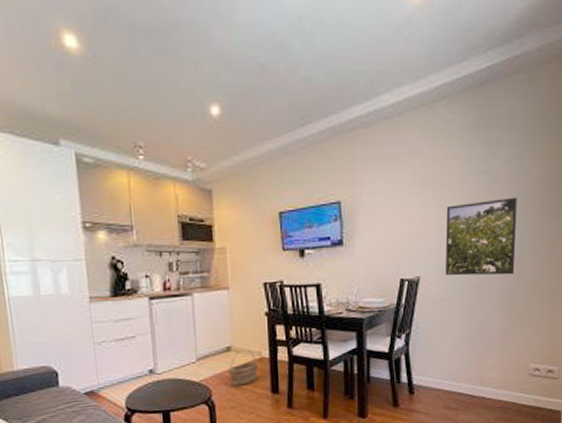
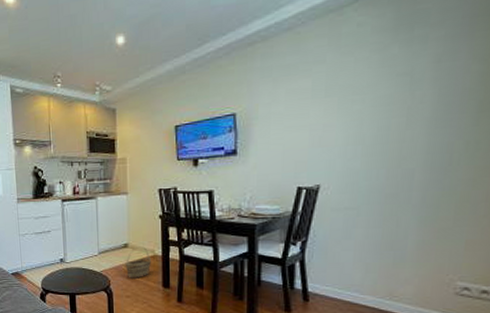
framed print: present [445,197,517,276] -> none [350,99,447,185]

